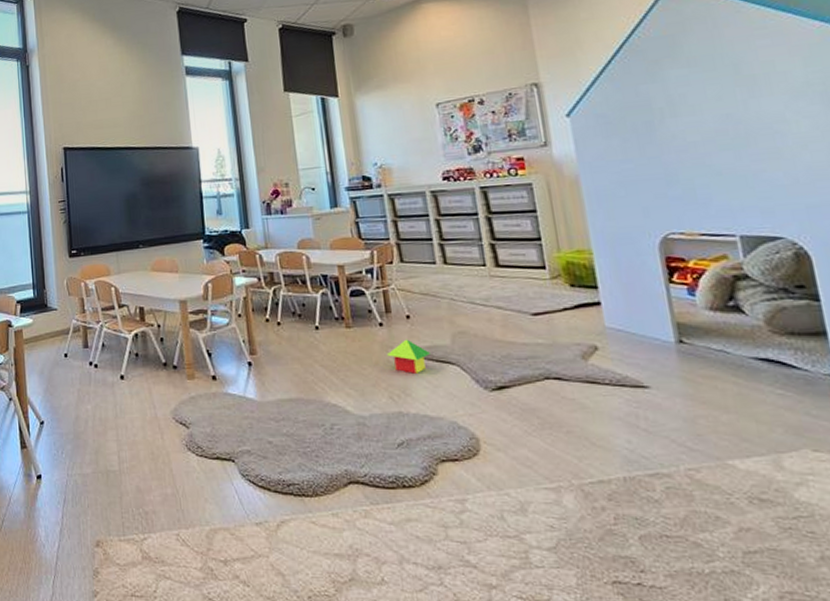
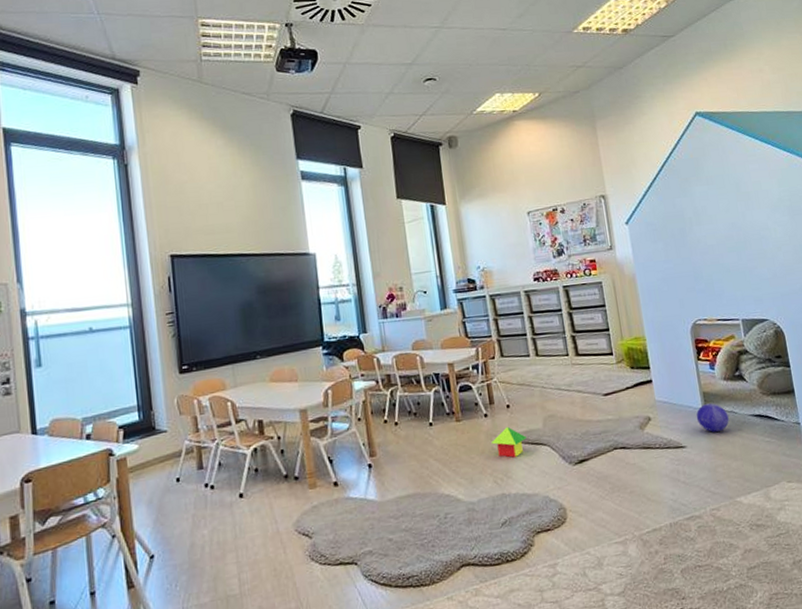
decorative ball: none [665,337,717,373] -> present [696,403,729,432]

